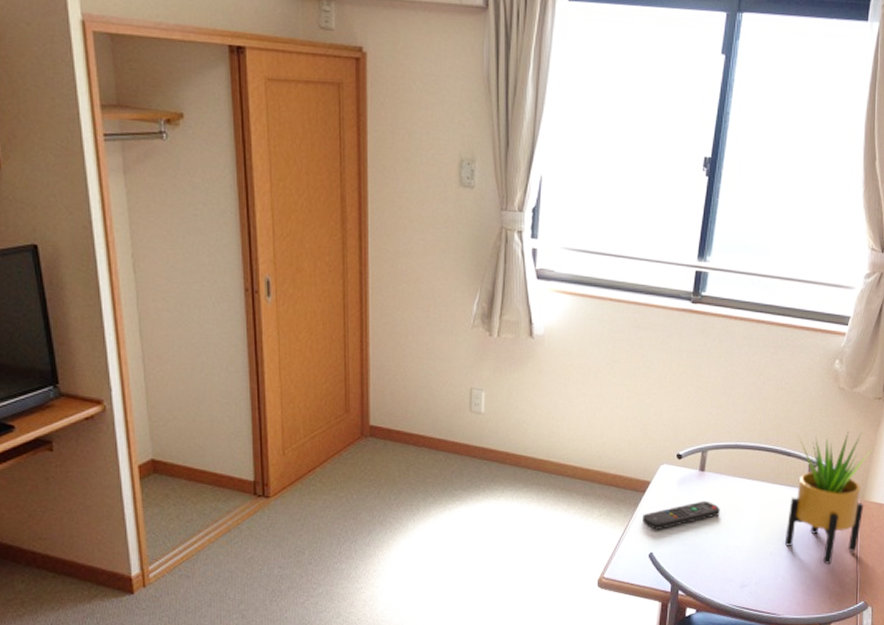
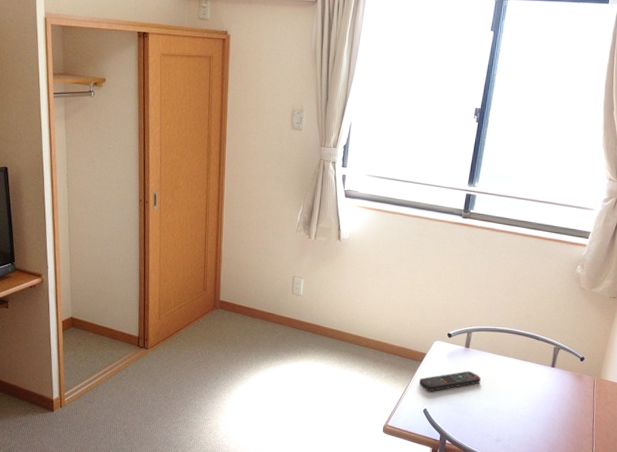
potted plant: present [784,431,871,564] -> none [532,322,606,428]

